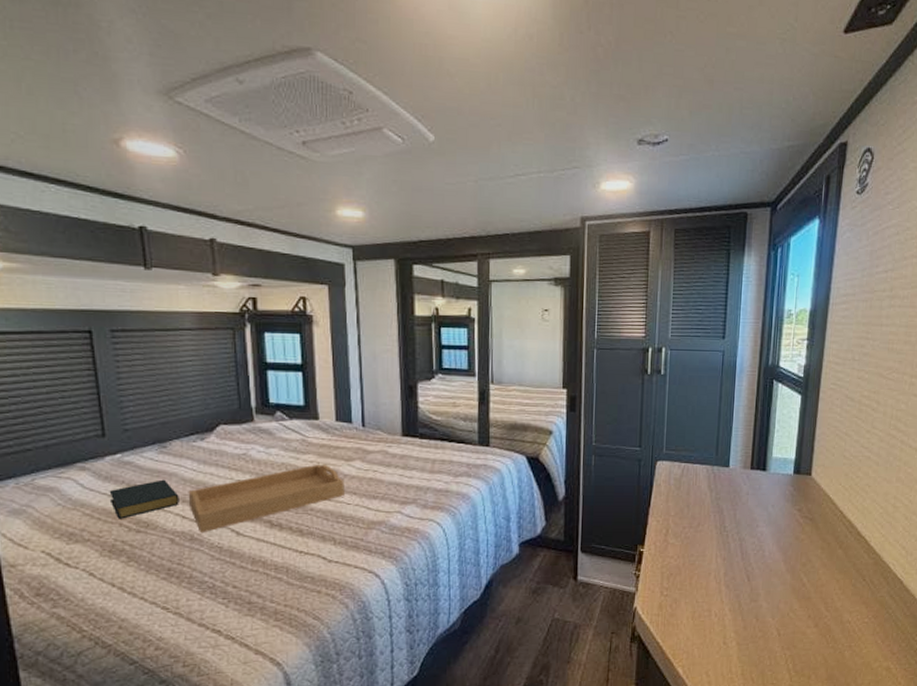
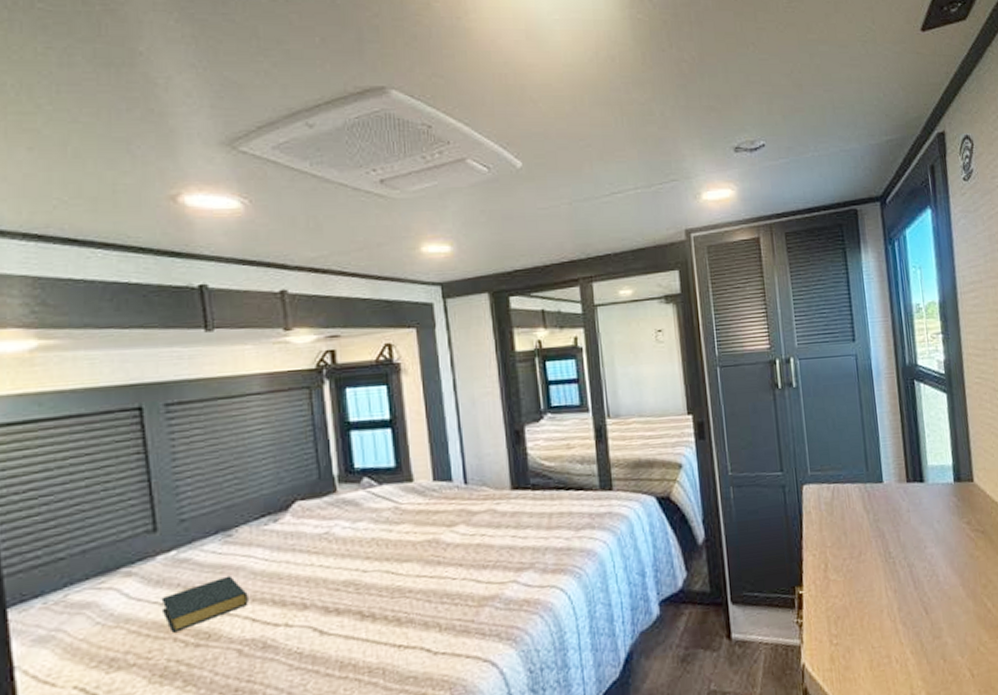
serving tray: present [188,464,344,533] -> none [259,533,448,638]

